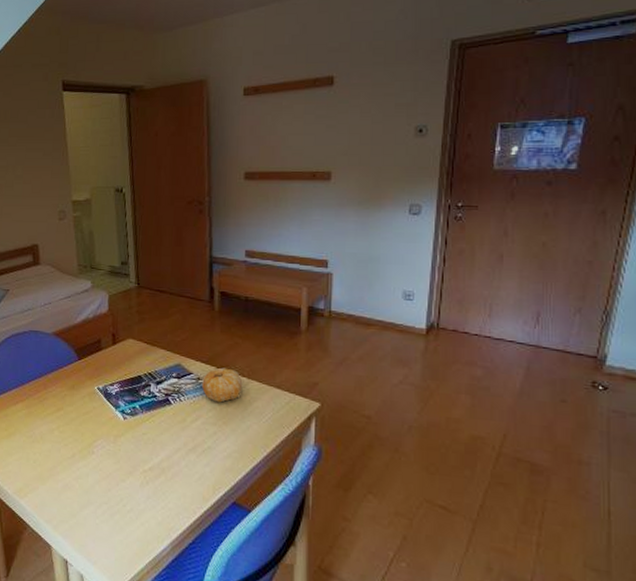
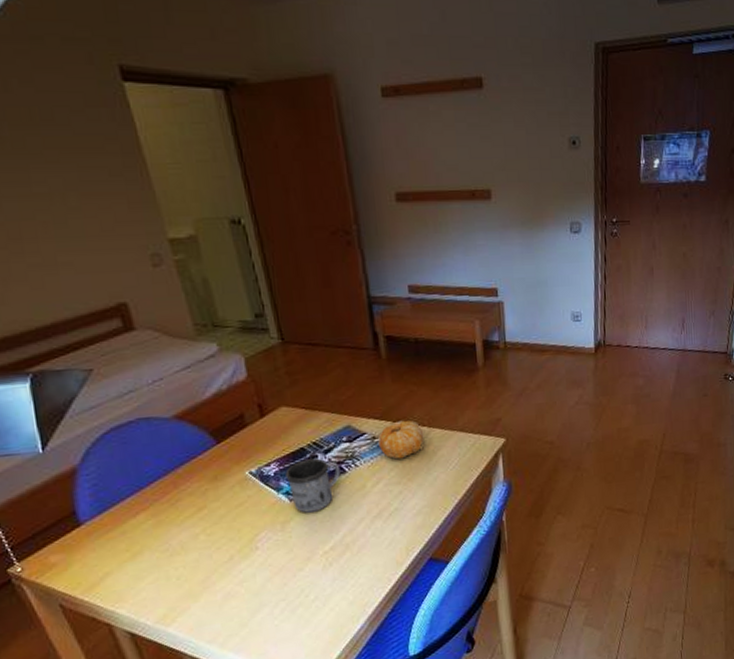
mug: none [123,386,167,433] -> present [285,458,341,513]

